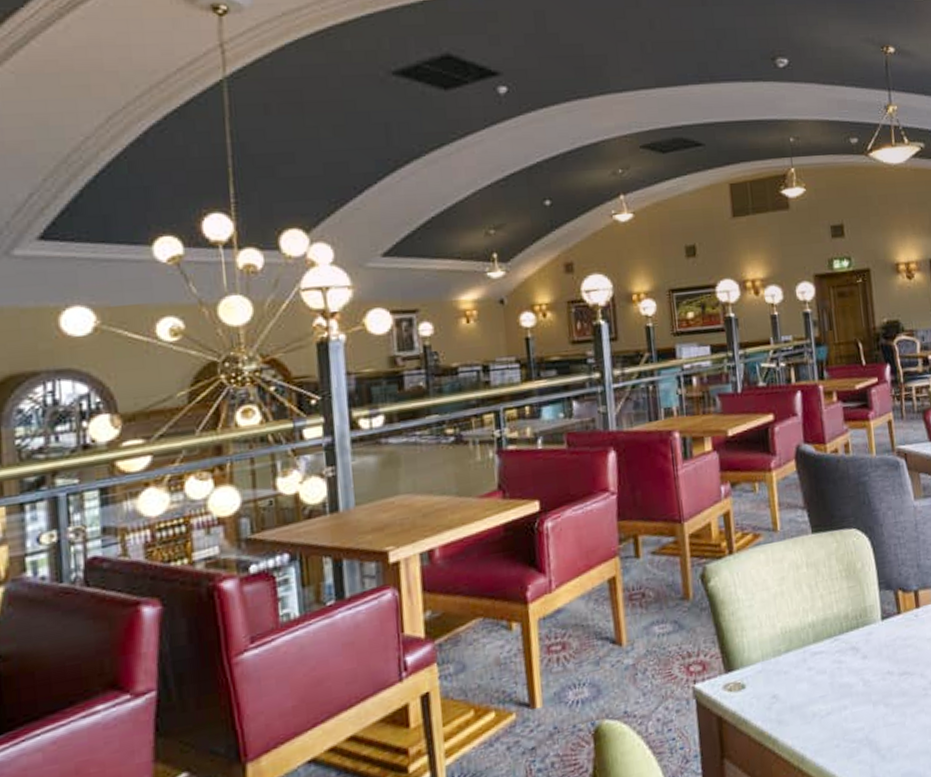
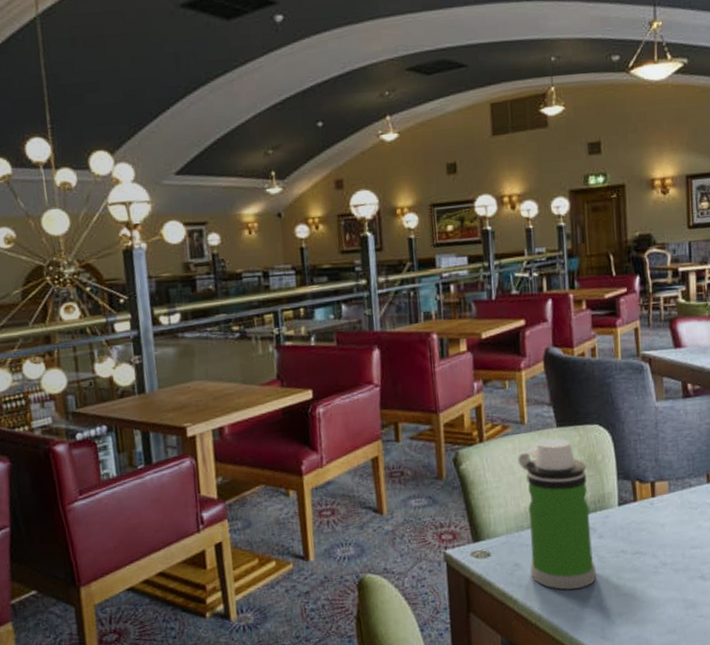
water bottle: none [771,546,862,723] -> present [518,438,596,590]

